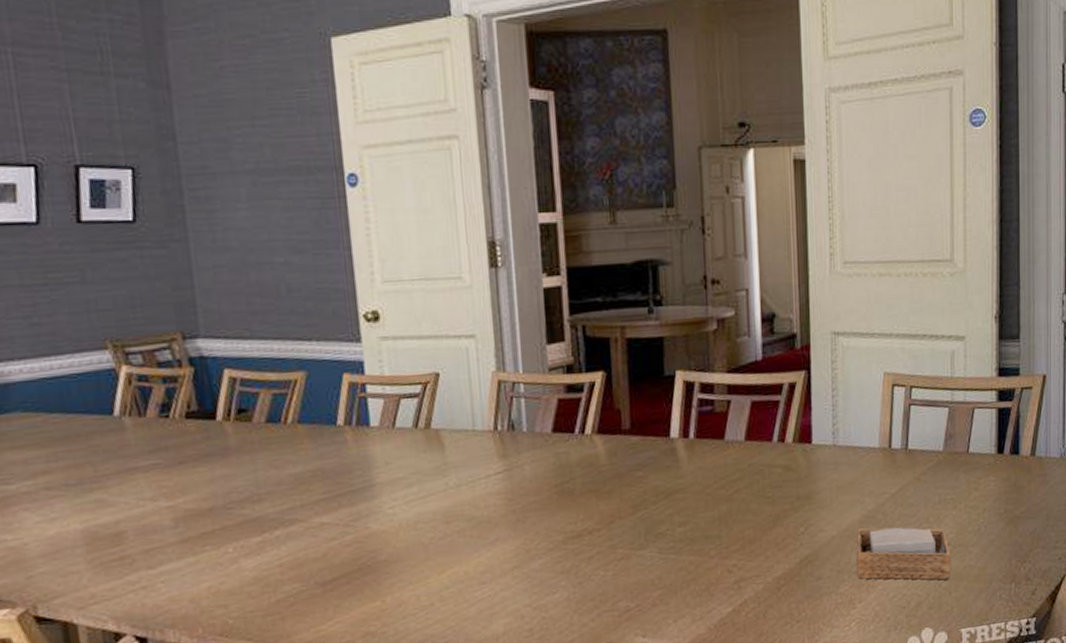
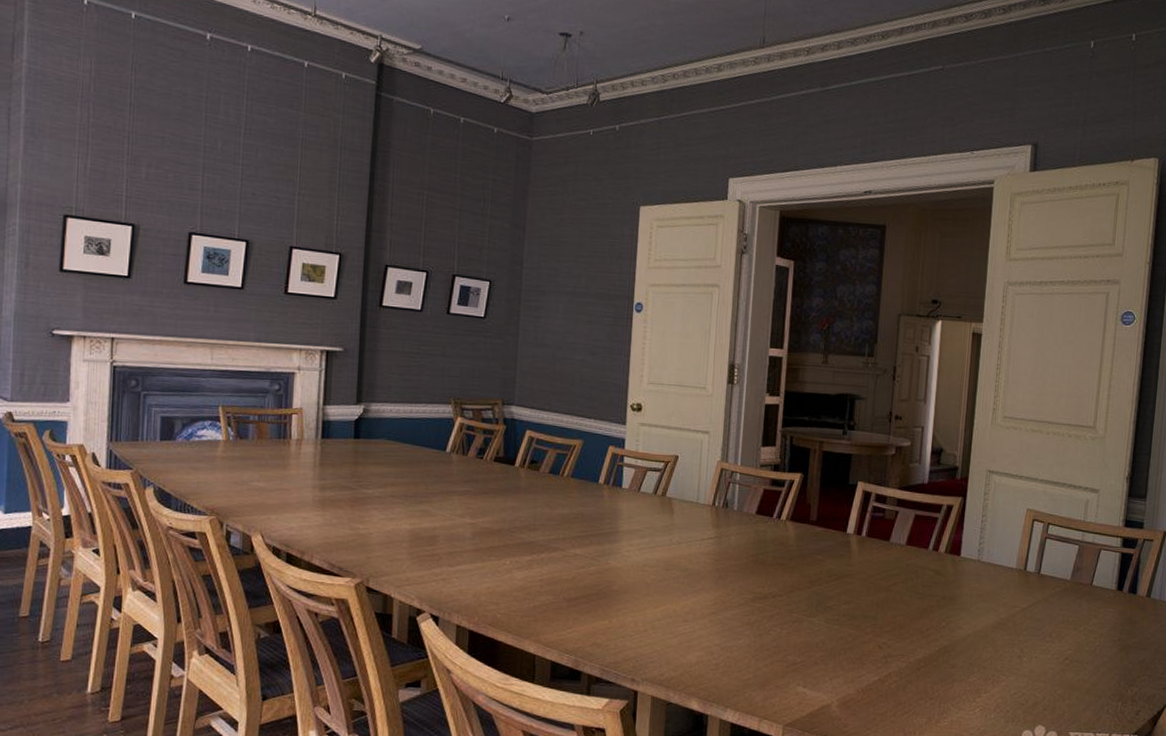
napkin holder: present [856,527,951,581] -> none [985,632,1068,688]

